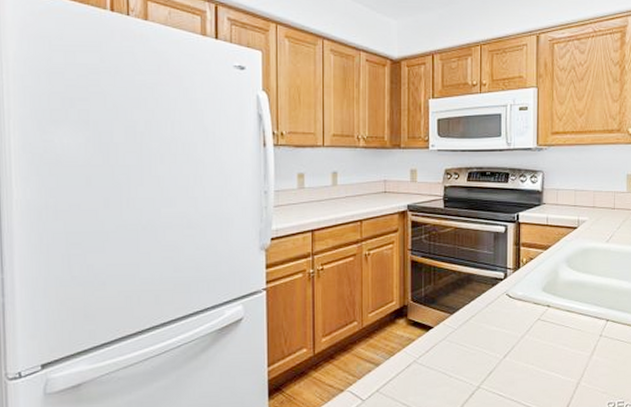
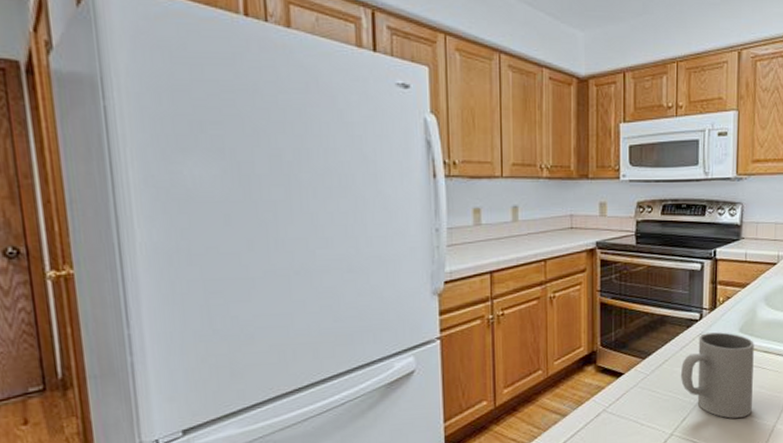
mug: none [486,291,557,374] -> present [680,332,754,419]

